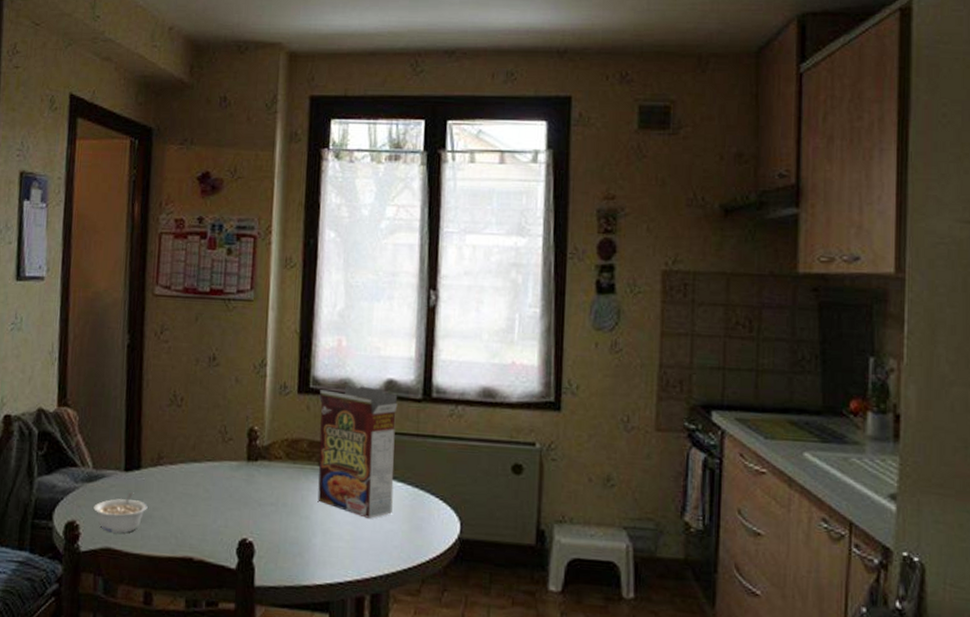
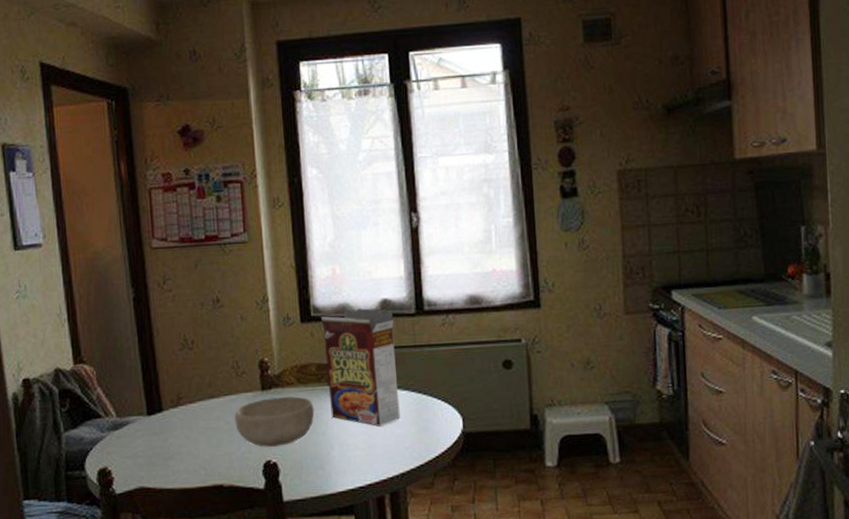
legume: present [93,492,148,533] -> none [123,434,174,473]
bowl: none [214,470,301,525] -> present [234,396,315,447]

